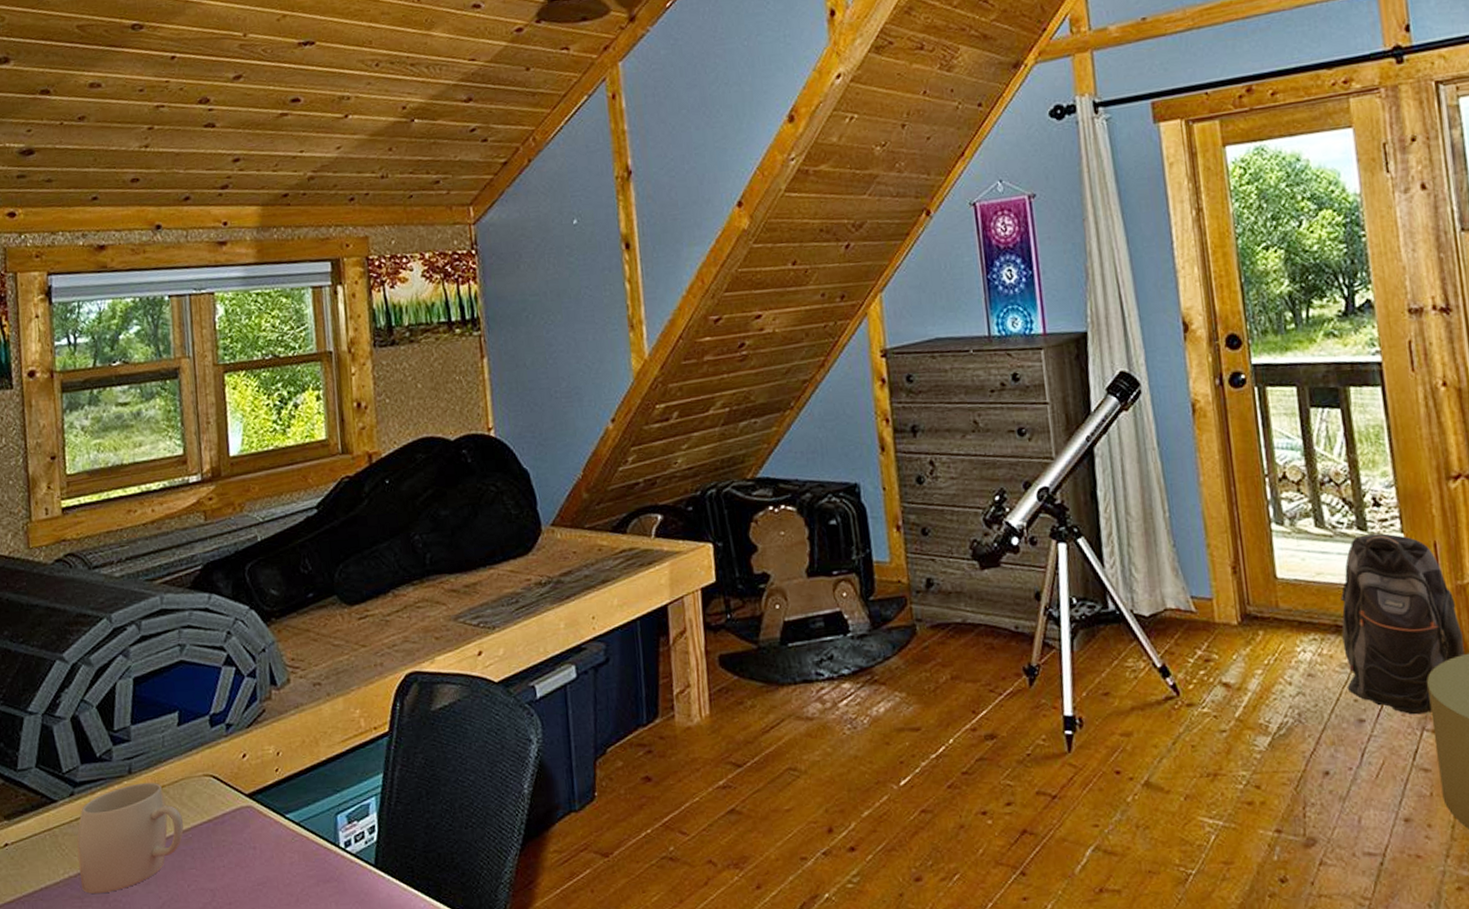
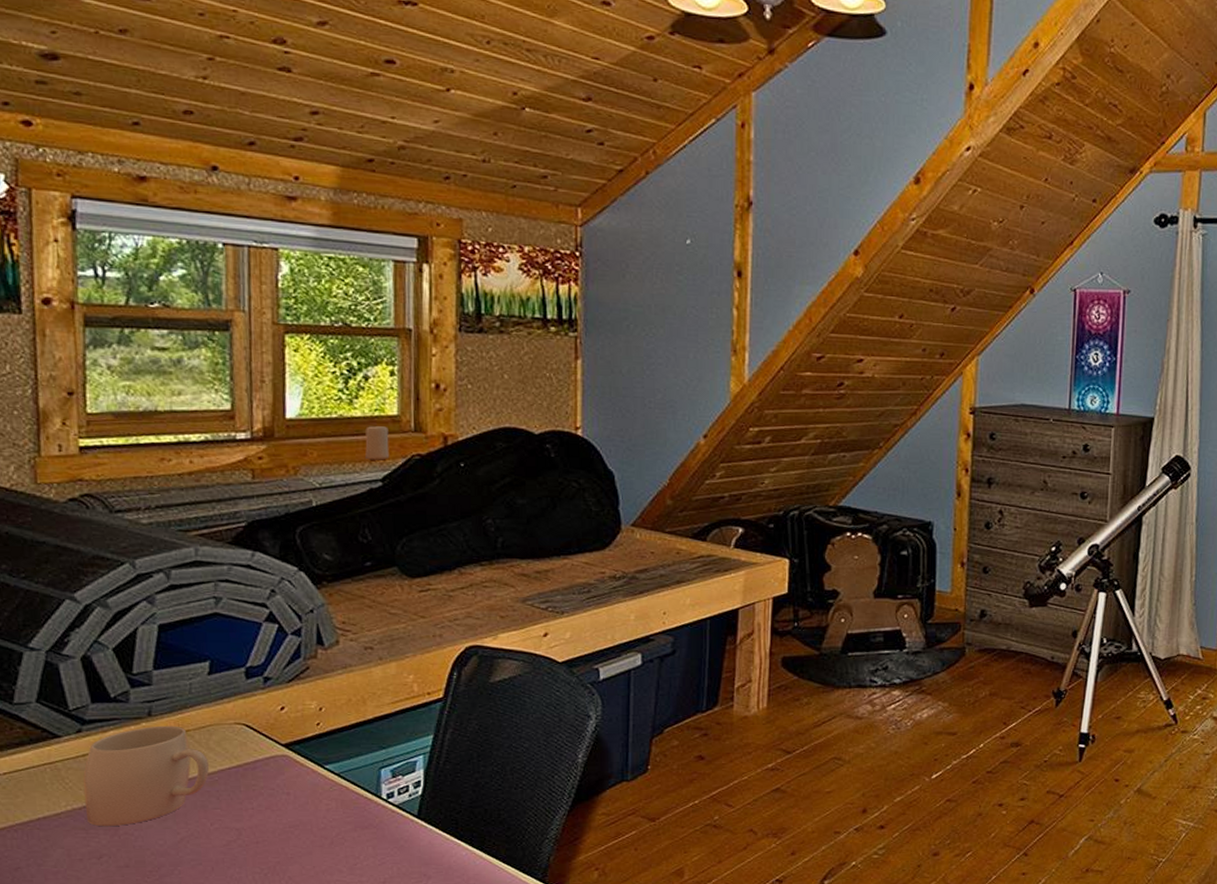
candle: none [299,452,322,488] -> present [364,426,390,460]

